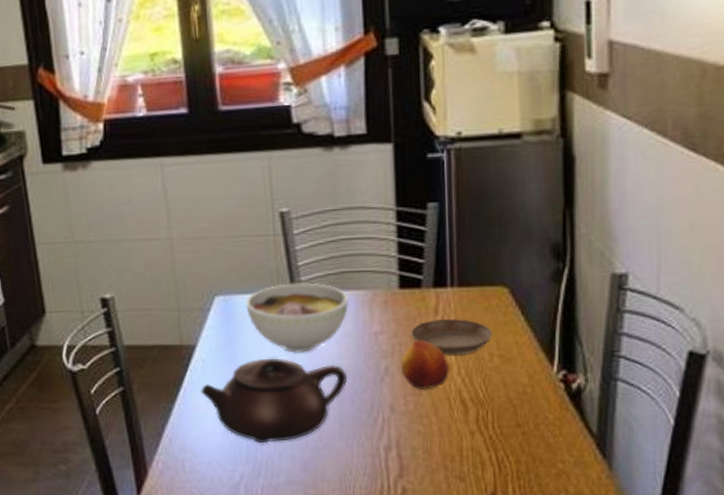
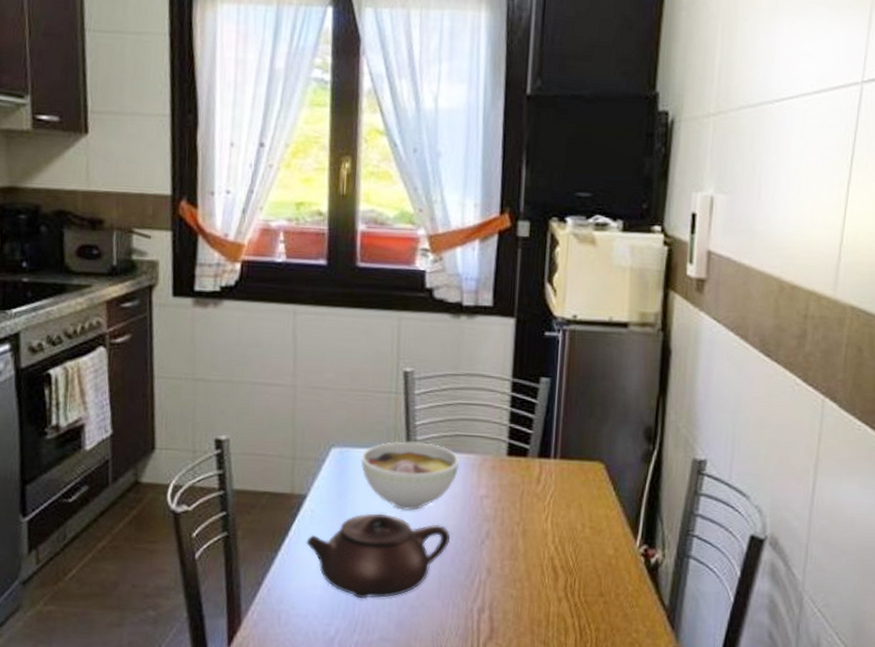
fruit: present [400,340,449,391] -> none [500,507,545,556]
saucer: present [410,318,493,356] -> none [513,487,587,525]

